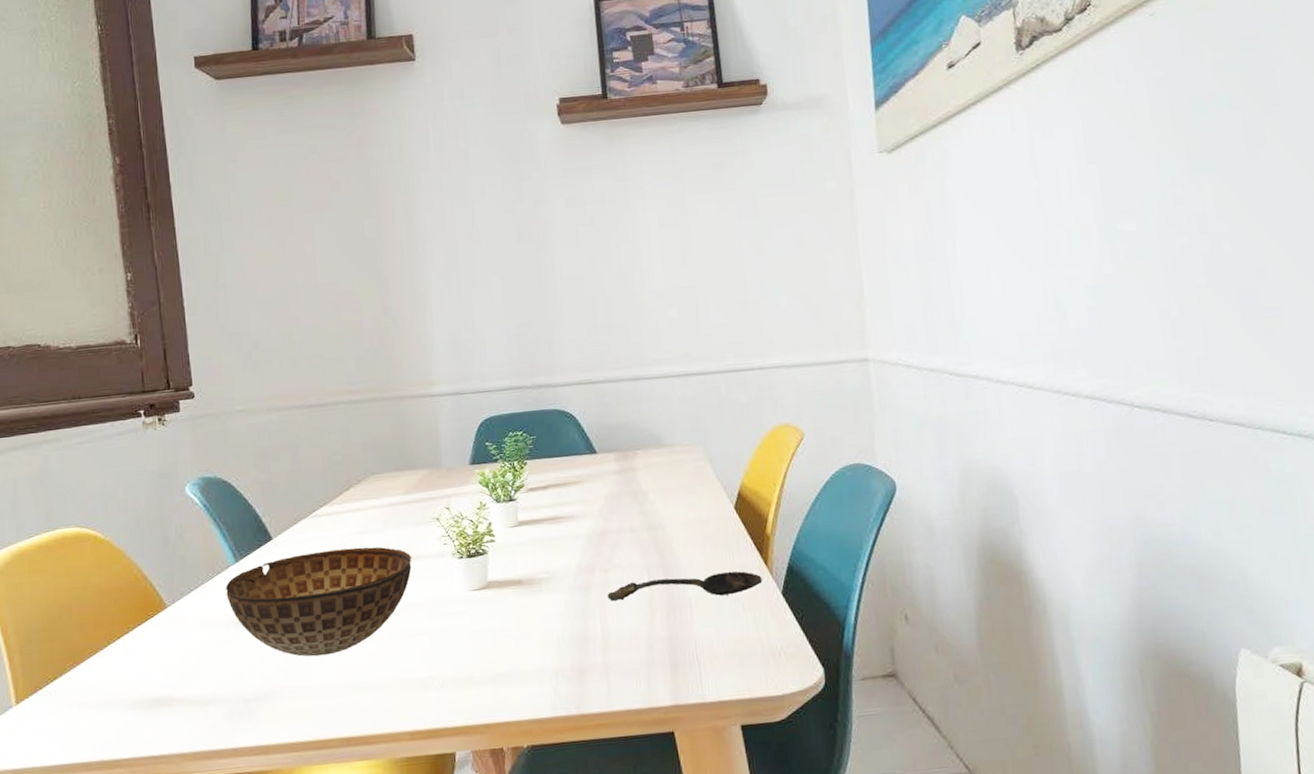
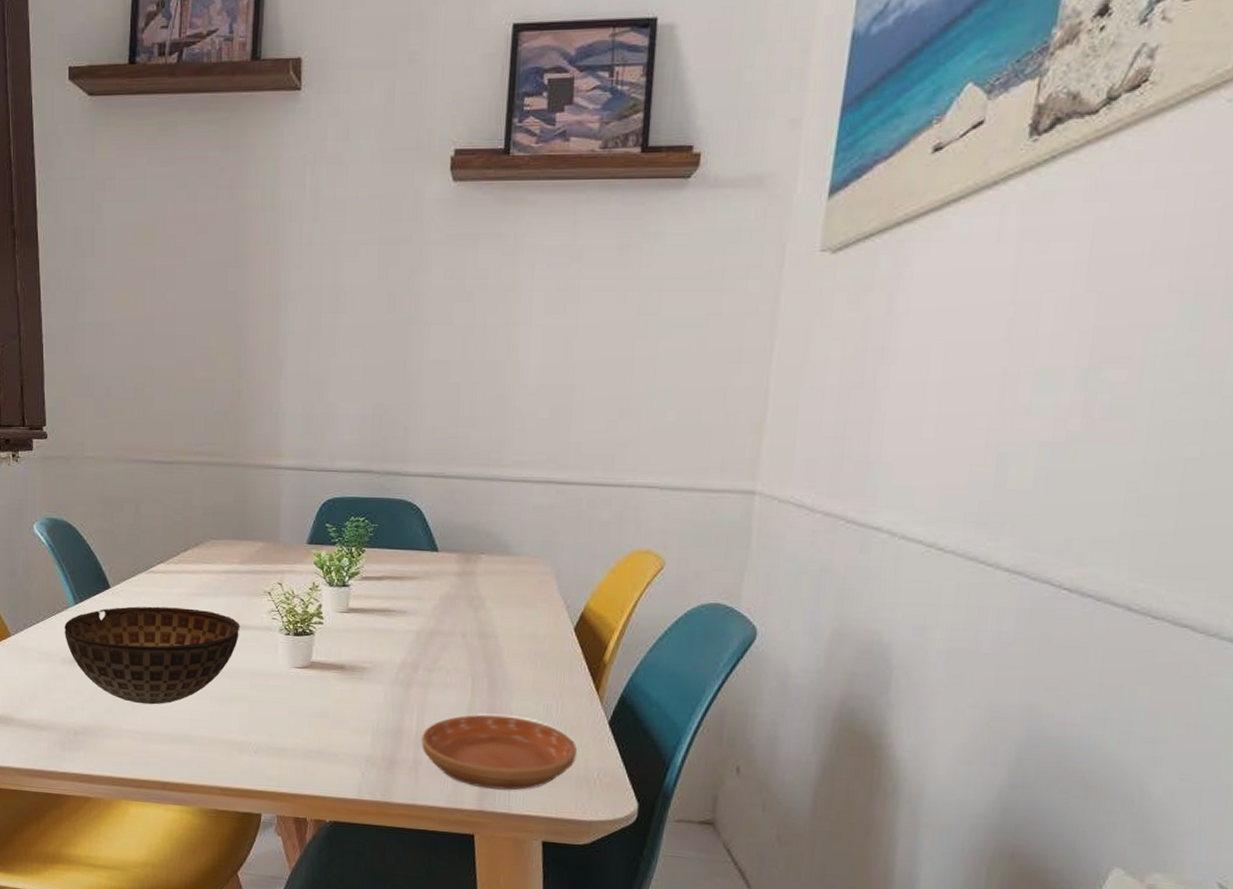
spoon: present [607,571,763,602] -> none [428,686,591,716]
saucer: none [607,603,759,681] -> present [421,715,578,790]

